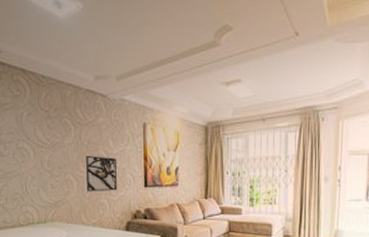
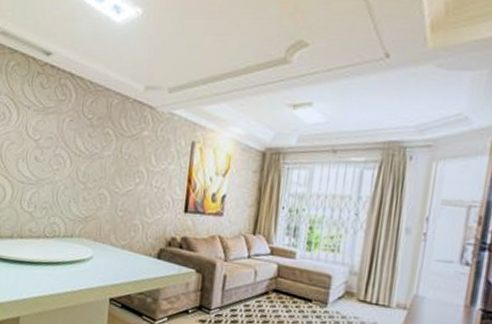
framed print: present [86,155,117,191] -> none [120,170,157,213]

